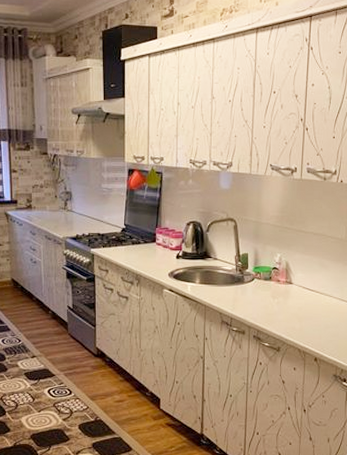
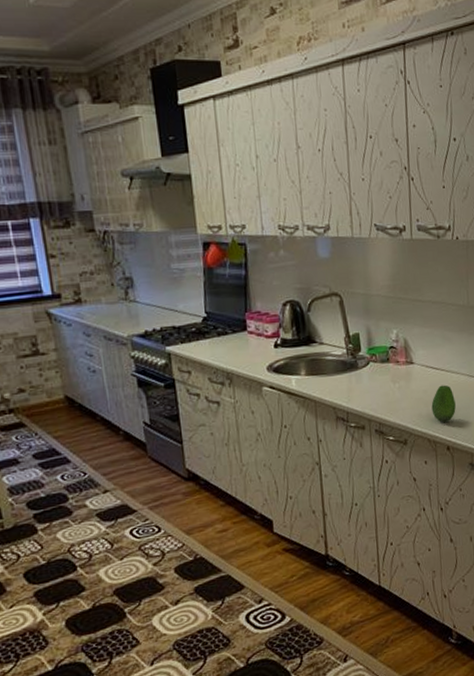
fruit: none [304,305,326,337] -> present [431,385,456,423]

